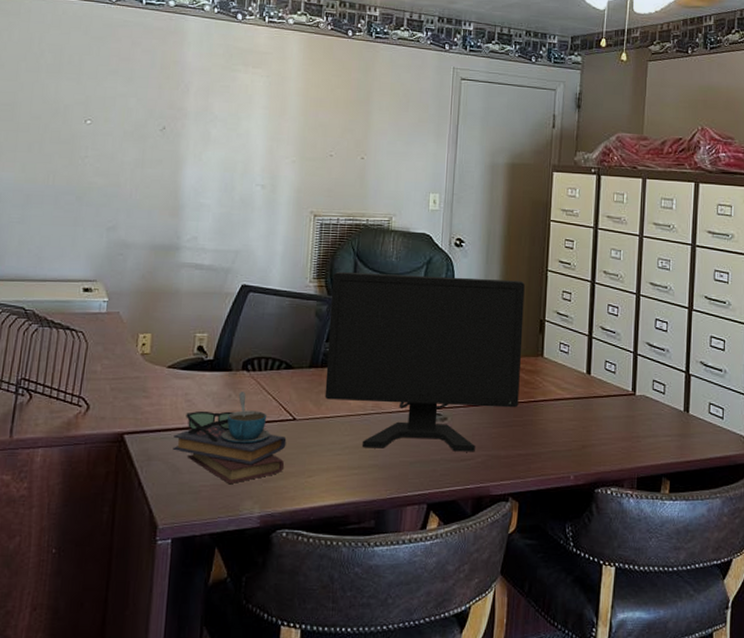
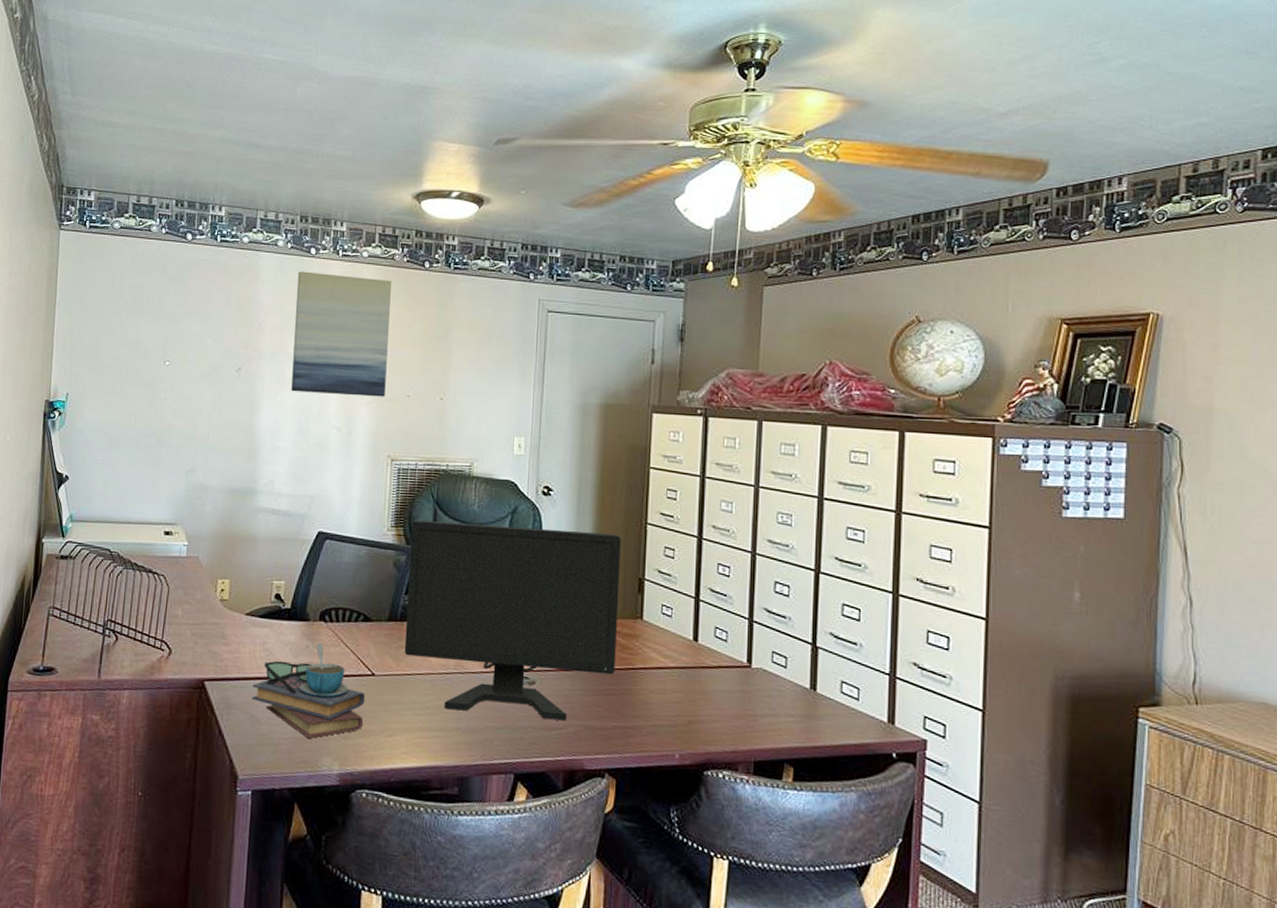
wall art: none [216,35,316,157] -> present [291,271,391,397]

